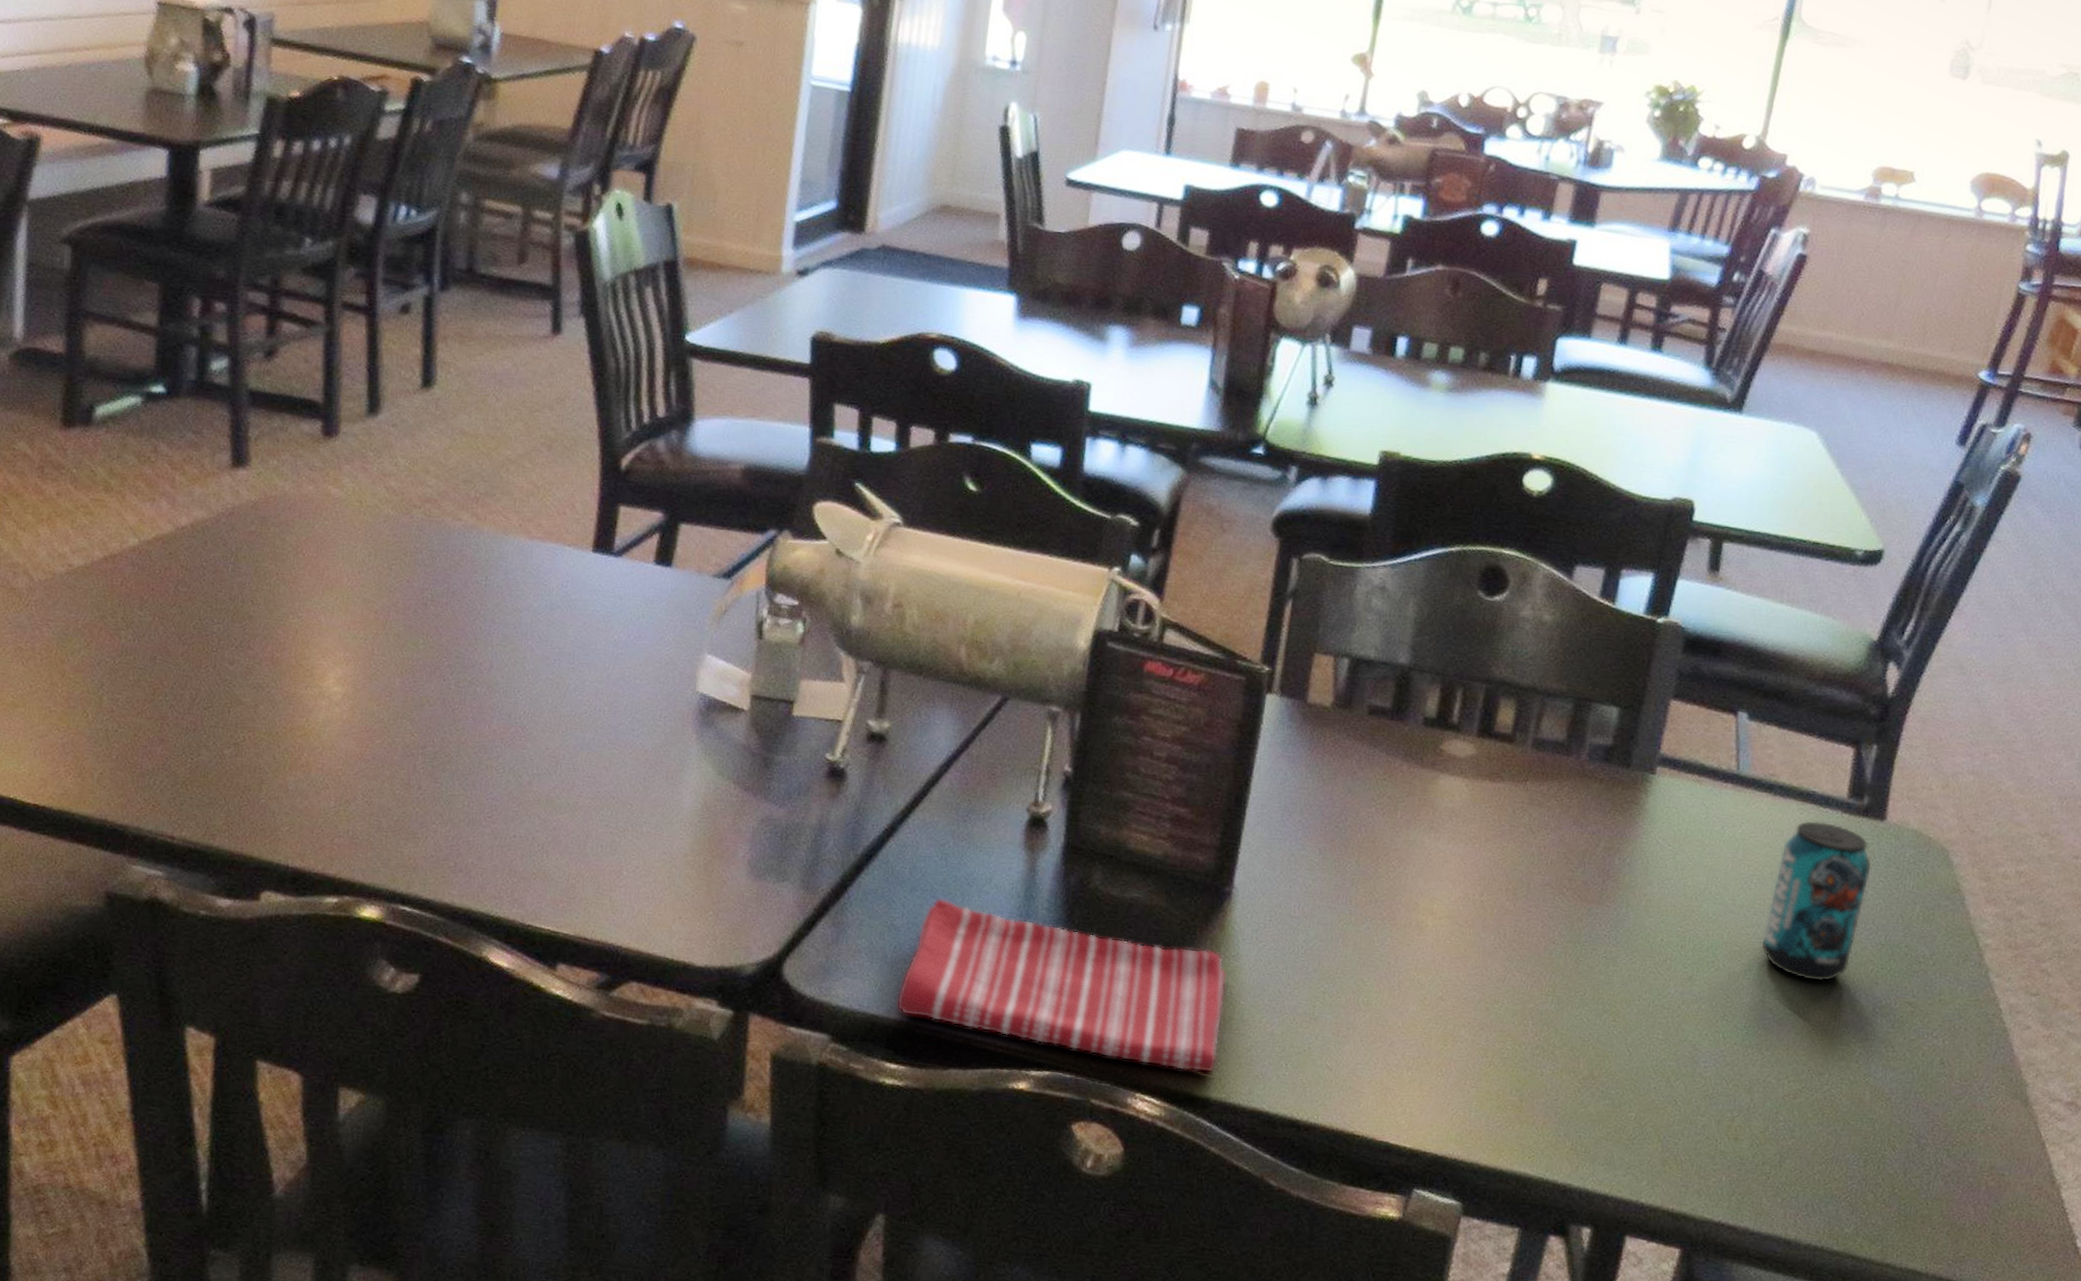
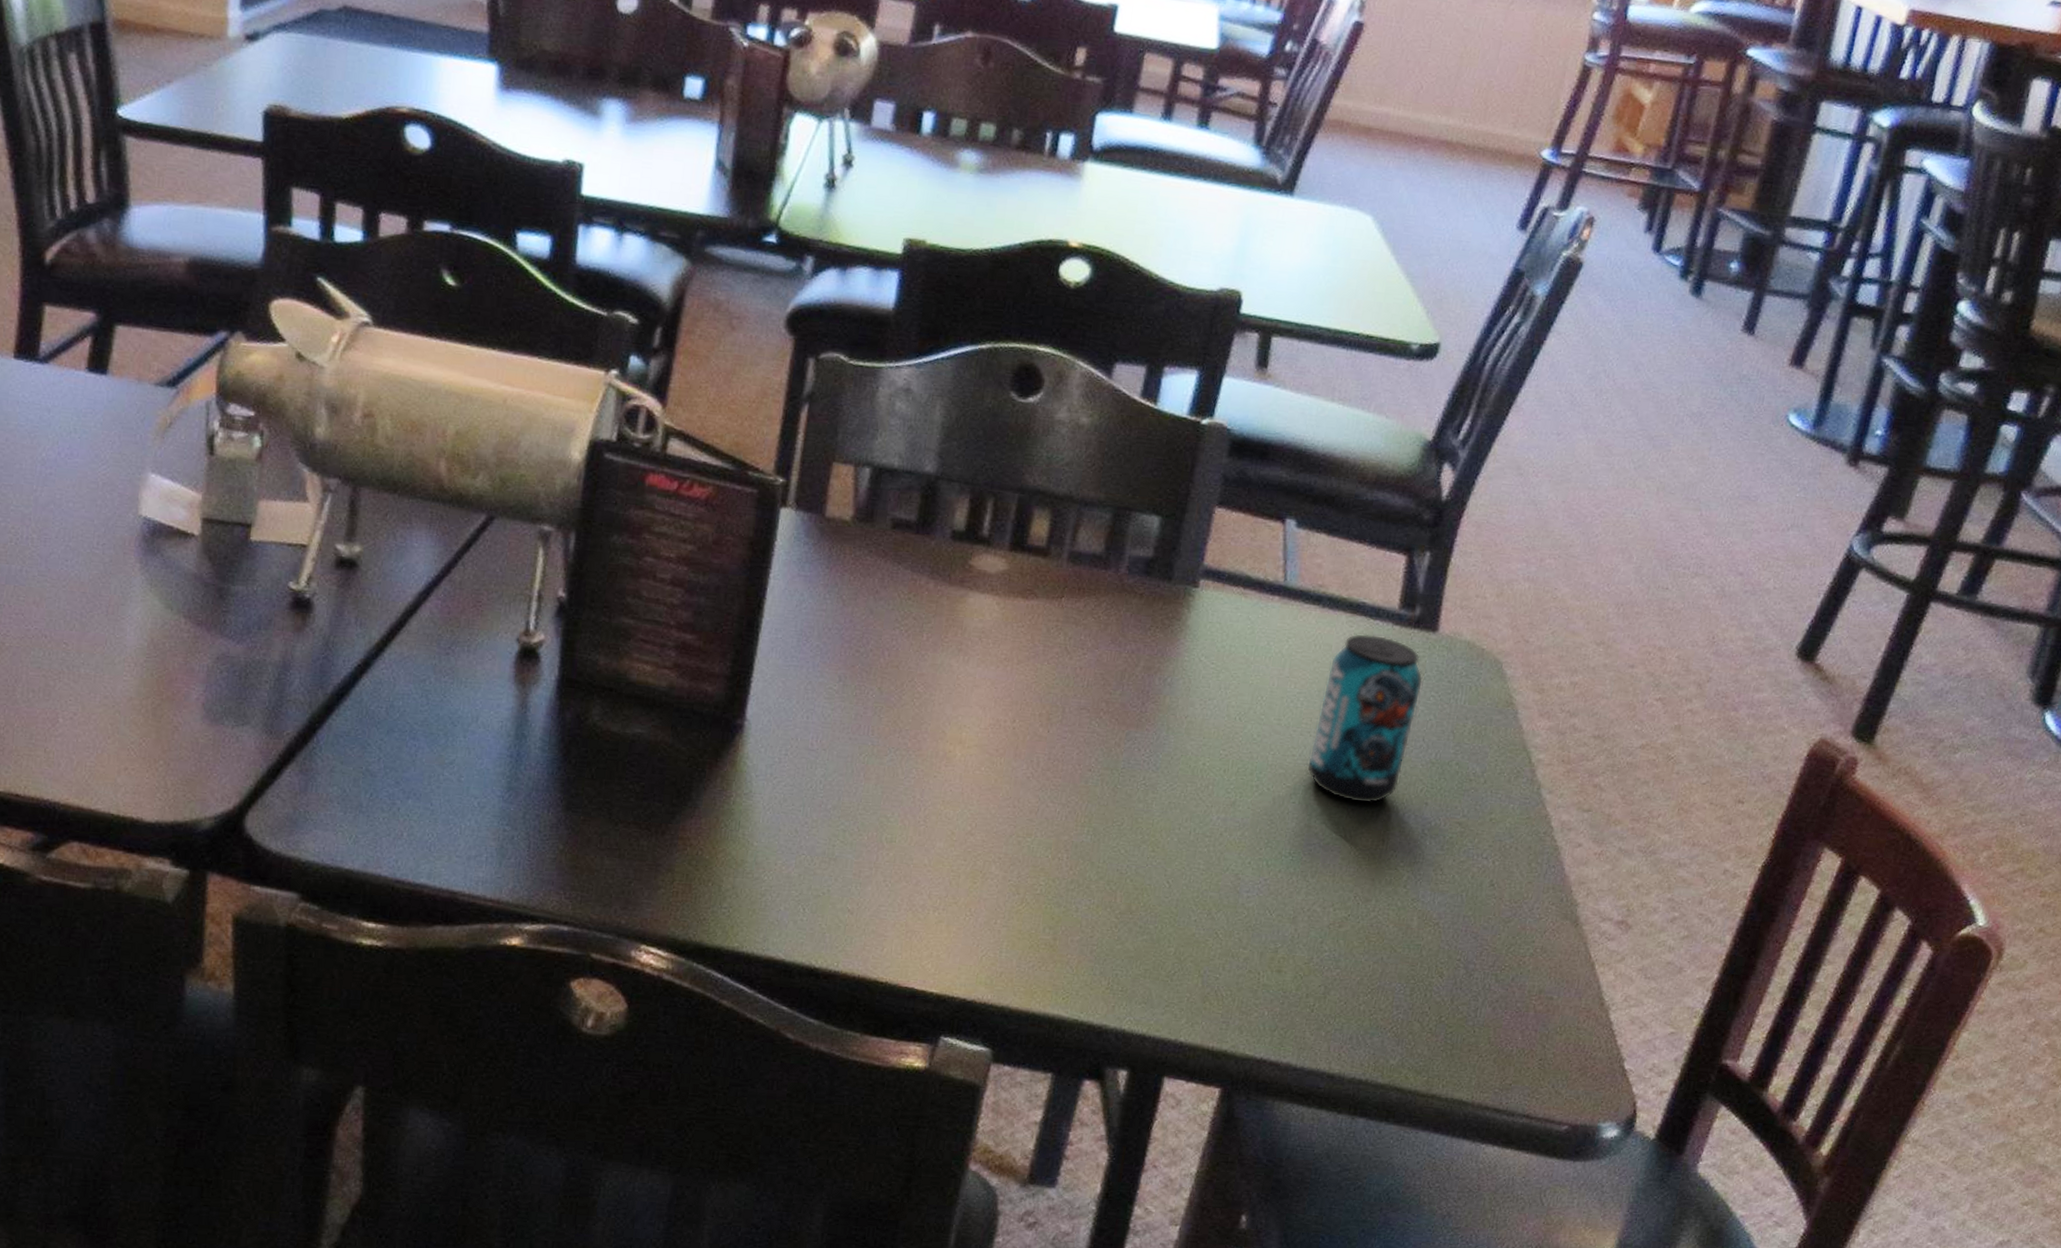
dish towel: present [896,898,1228,1073] -> none [373,739,740,921]

